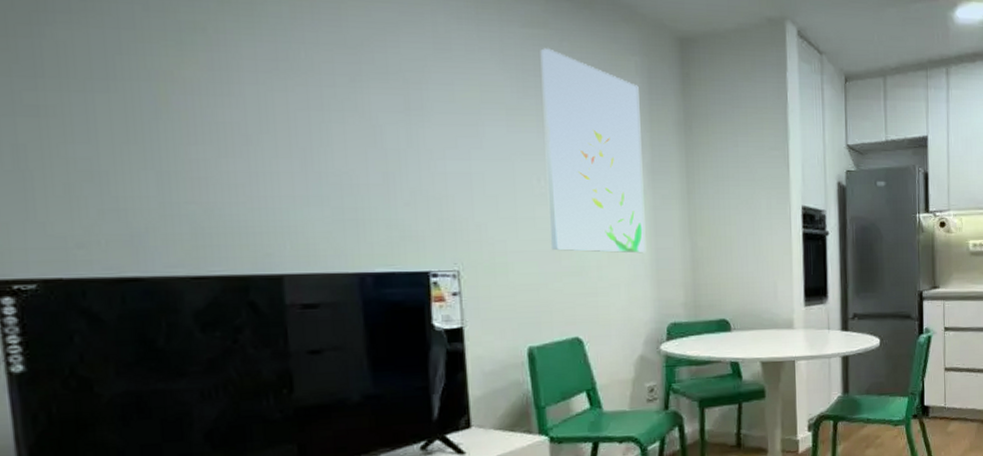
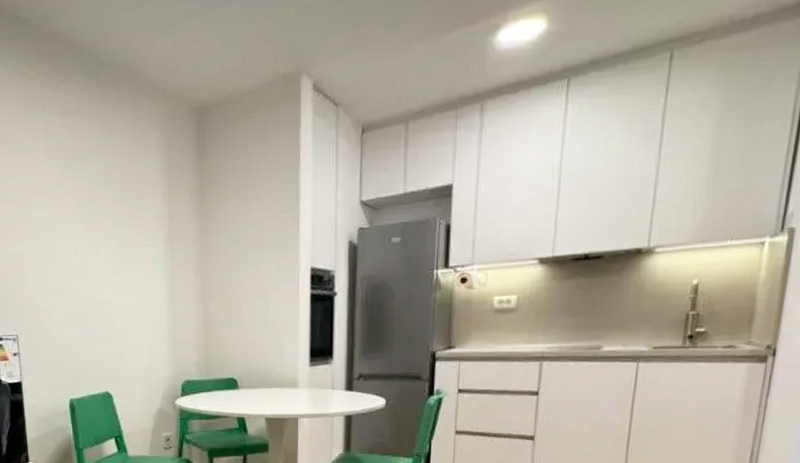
wall art: present [540,48,646,253] -> none [76,133,164,318]

